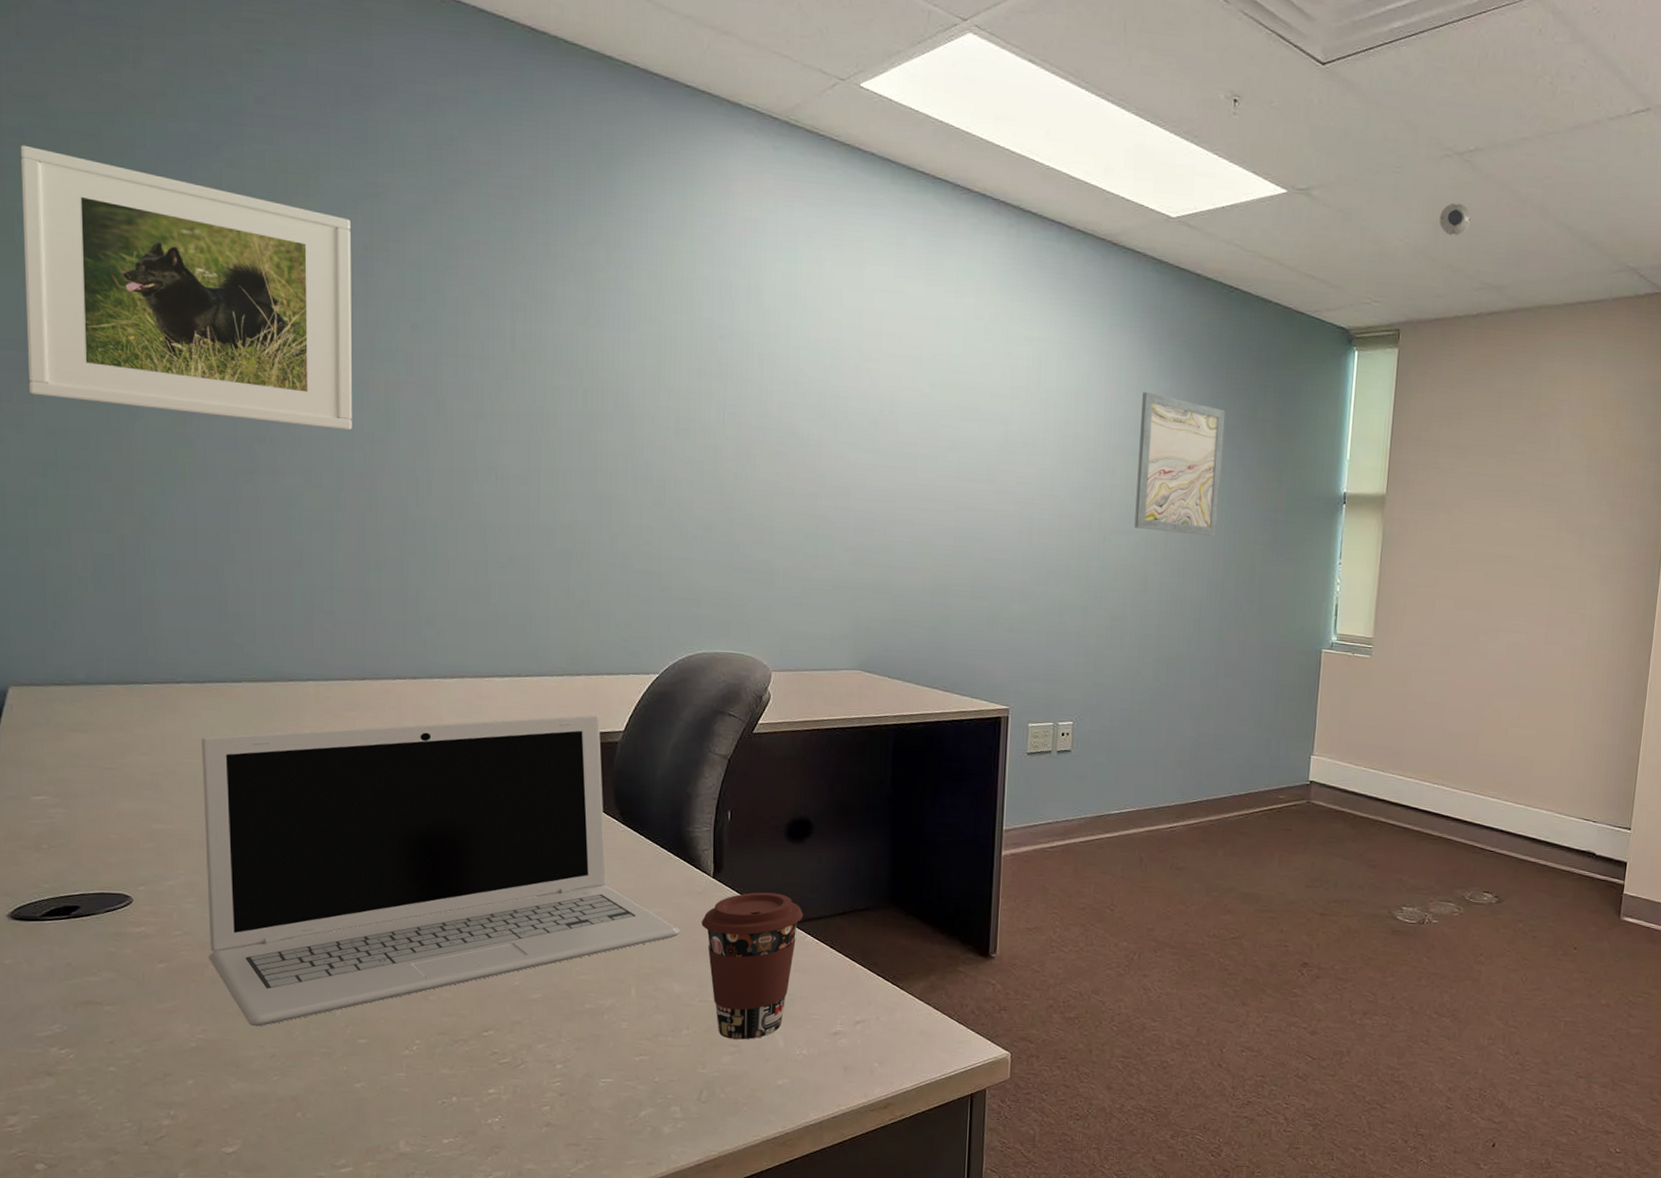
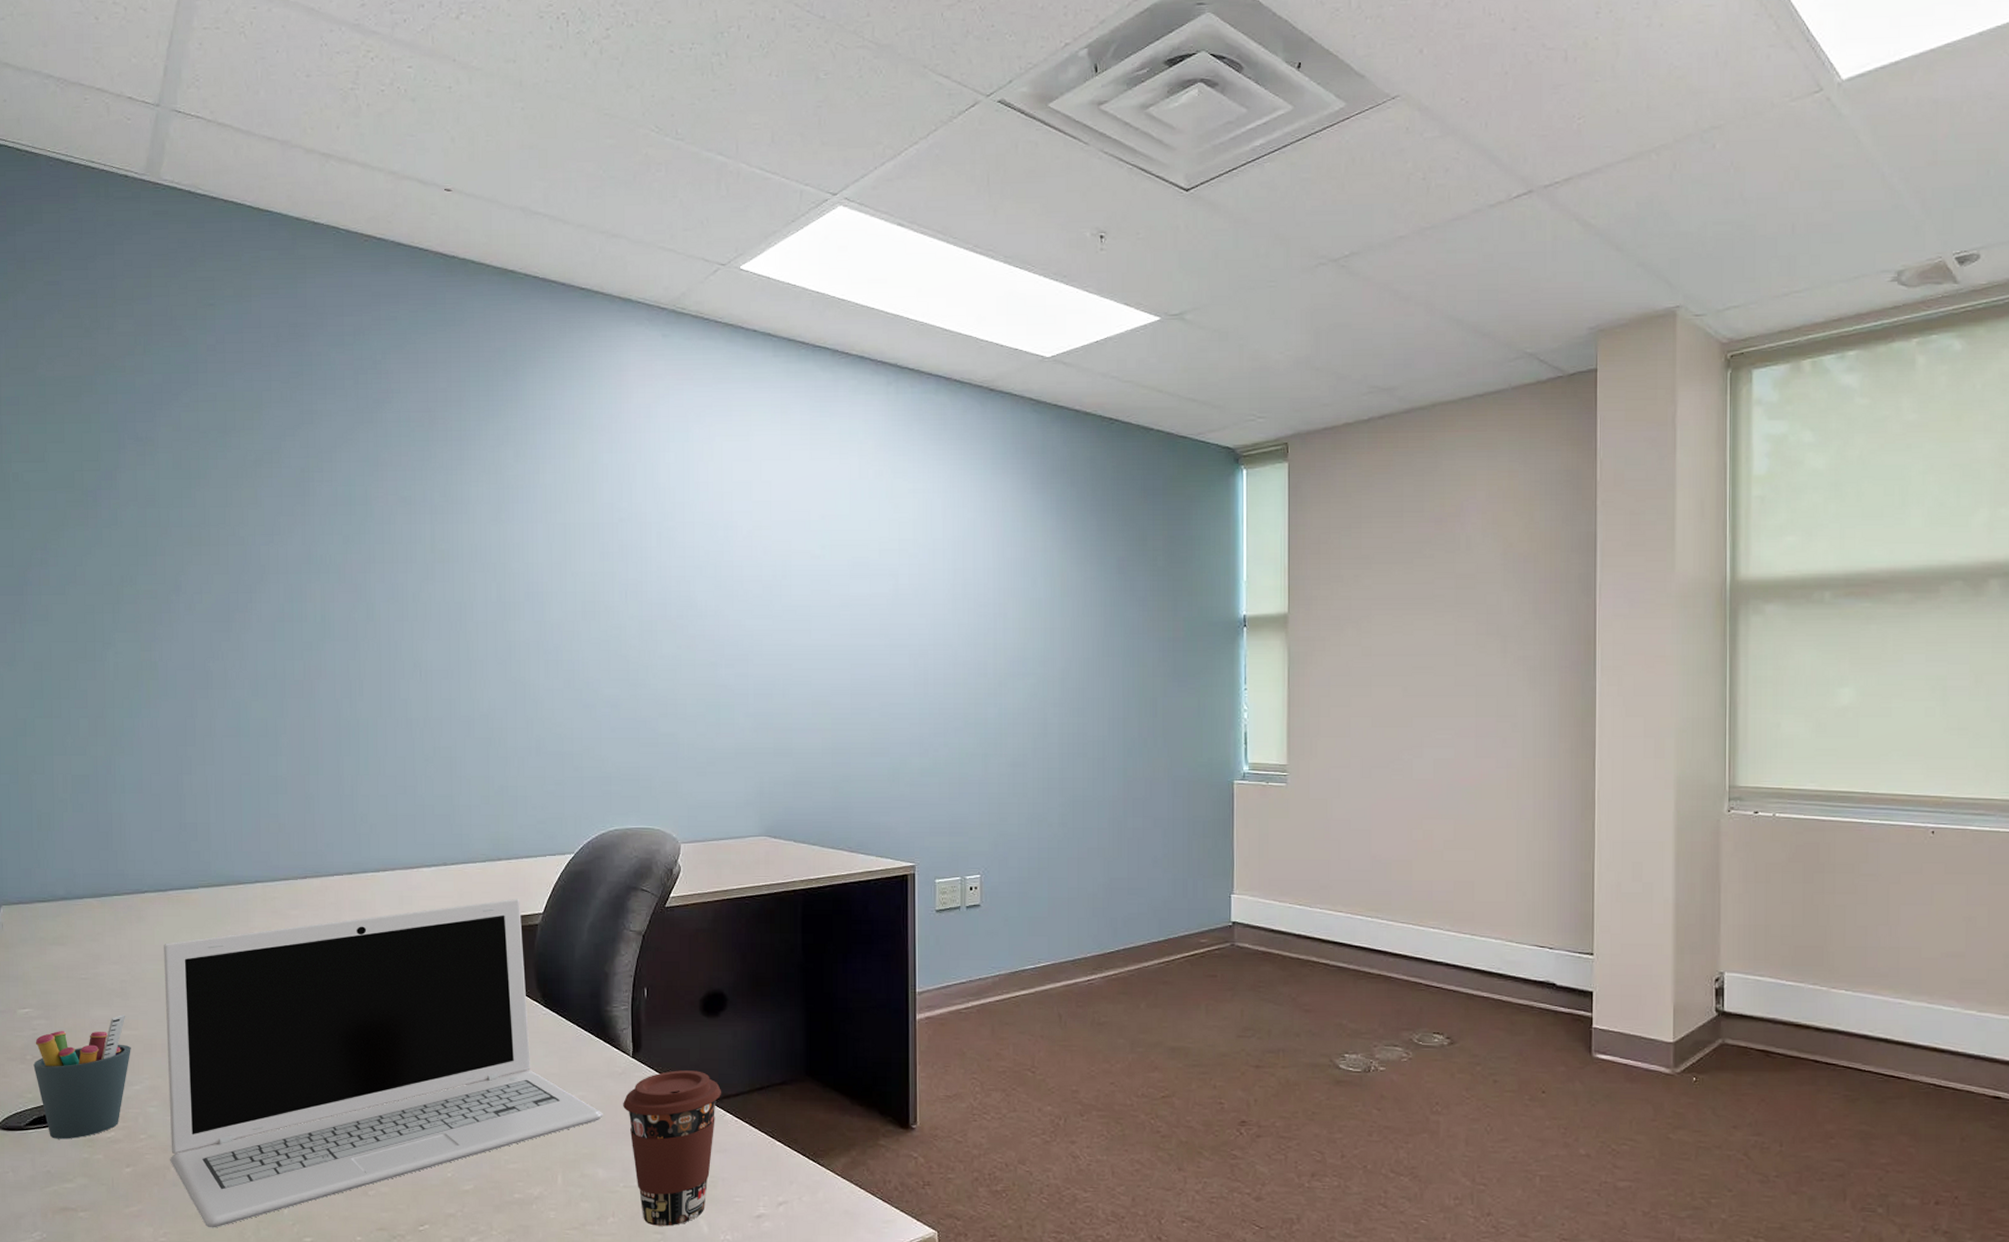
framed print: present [20,145,352,431] -> none [15,412,293,641]
pen holder: none [50,808,164,932] -> present [33,1015,131,1139]
wall art: present [1134,392,1226,537] -> none [1029,532,1115,672]
smoke detector: present [1439,203,1471,236] -> none [1320,309,1352,343]

